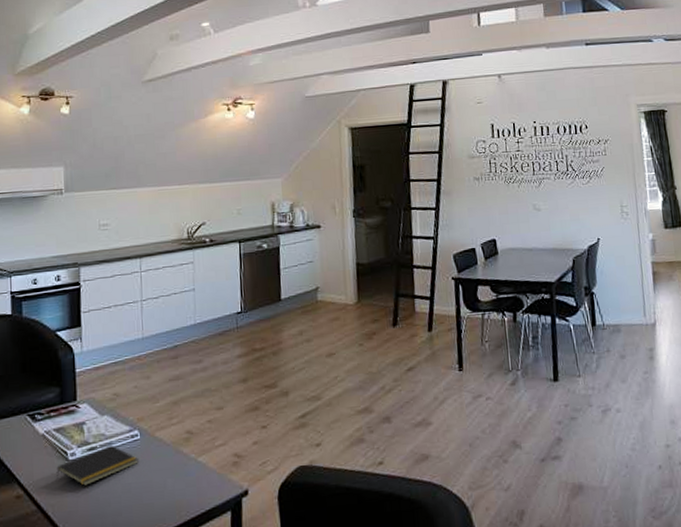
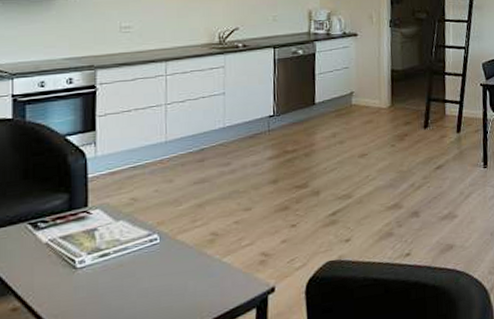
notepad: present [55,445,138,486] -> none [60,250,157,294]

